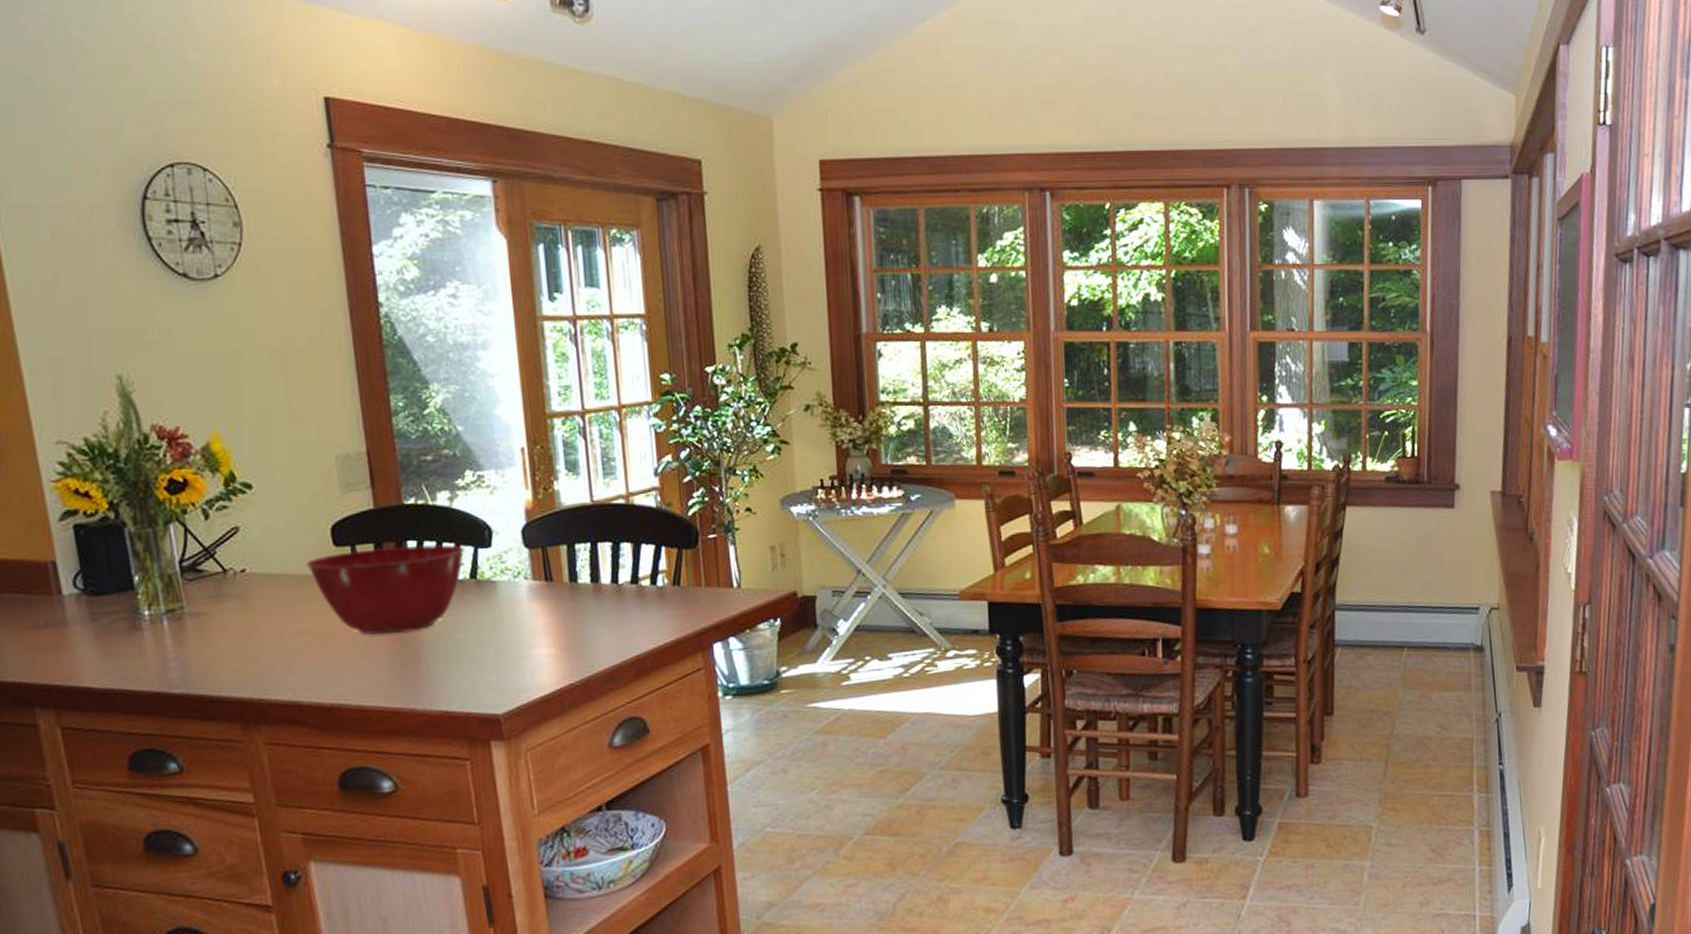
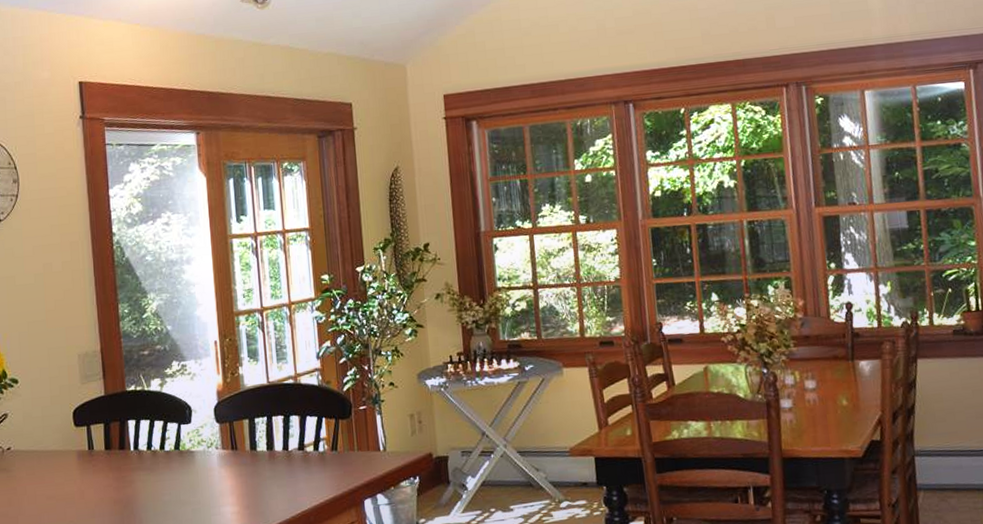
mixing bowl: present [306,545,465,635] -> none [54,422,171,498]

